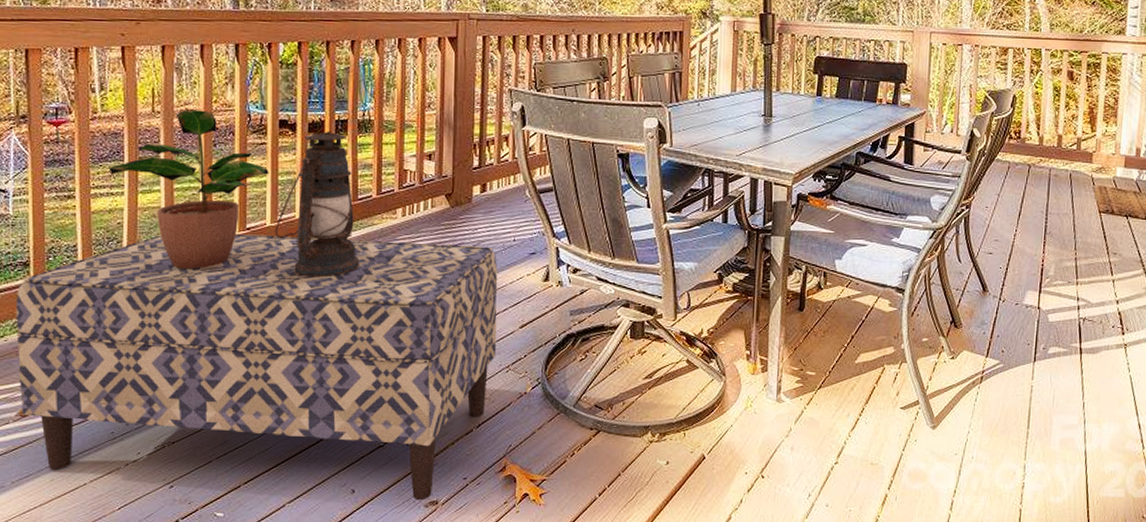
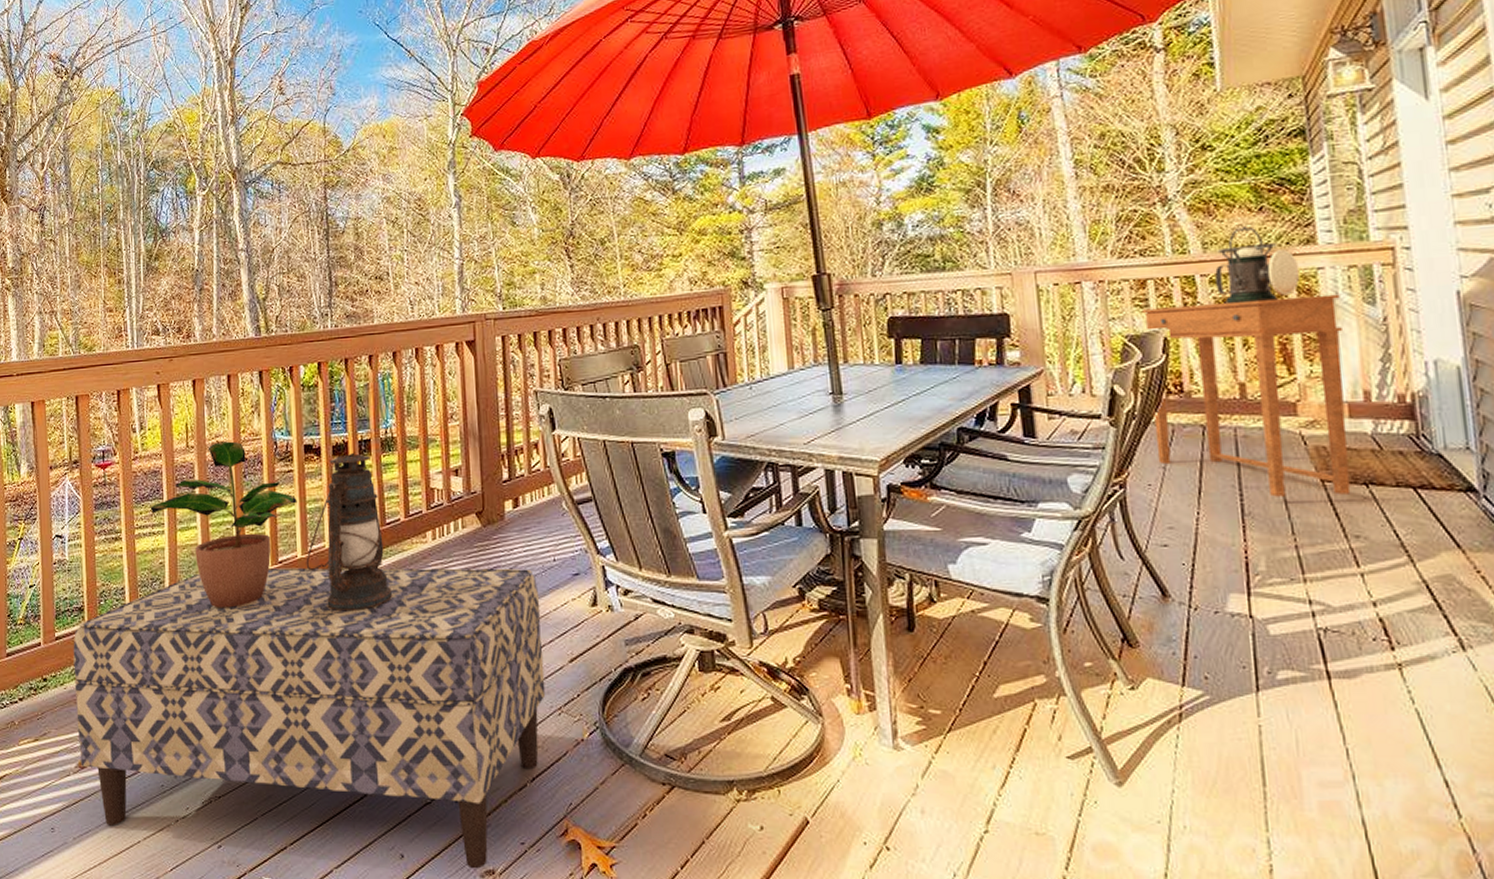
side table: none [995,71,1134,223] -> present [1142,294,1351,497]
lantern: none [1055,14,1111,75] -> present [1215,225,1300,305]

